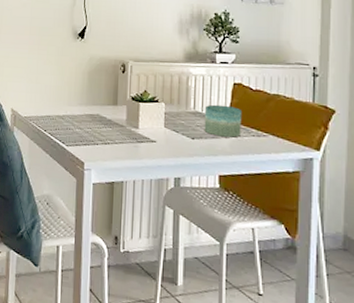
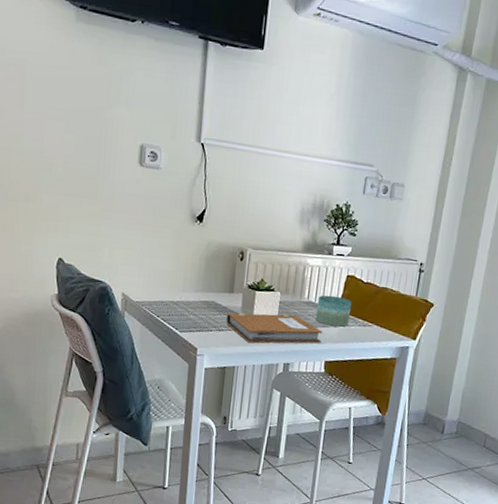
notebook: none [111,125,213,157] -> present [226,313,323,344]

